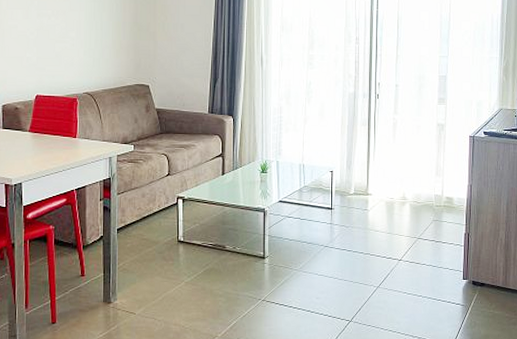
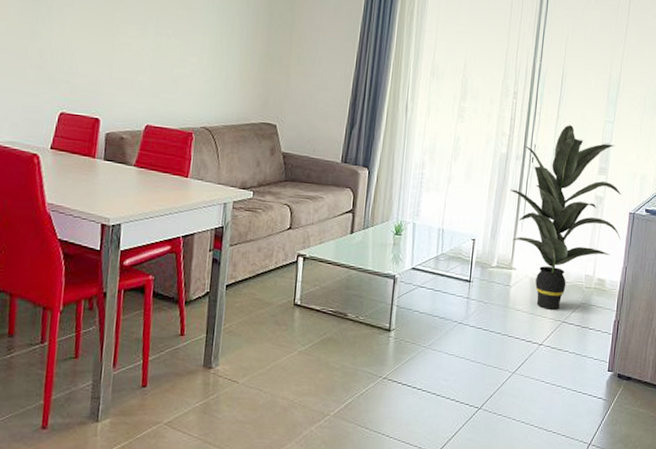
indoor plant: none [360,63,464,228] -> present [510,125,621,310]

